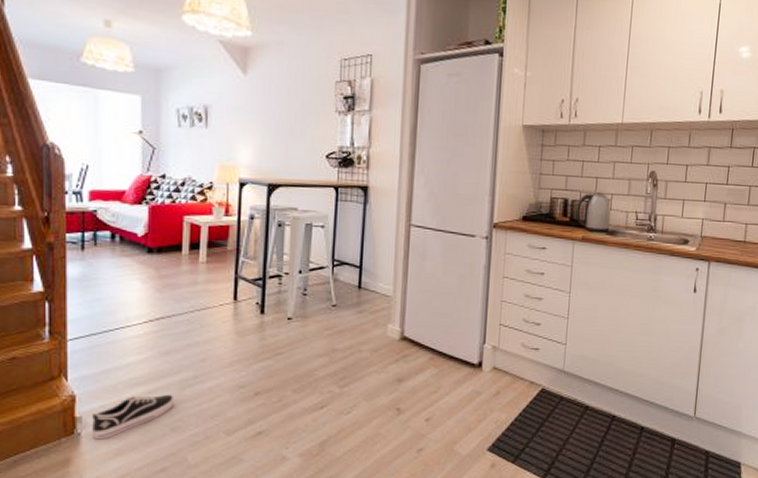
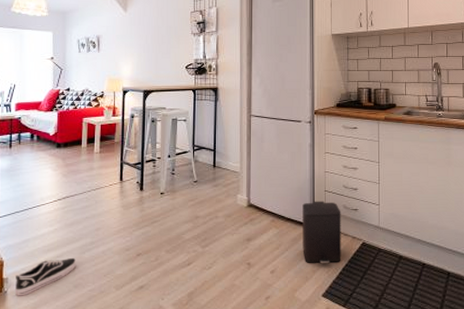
pedal bin: none [467,336,518,412] -> present [302,201,341,264]
kettle: present [575,192,611,233] -> none [378,82,406,113]

